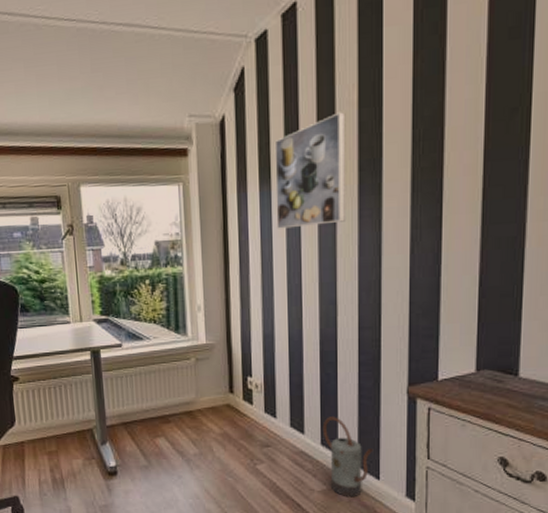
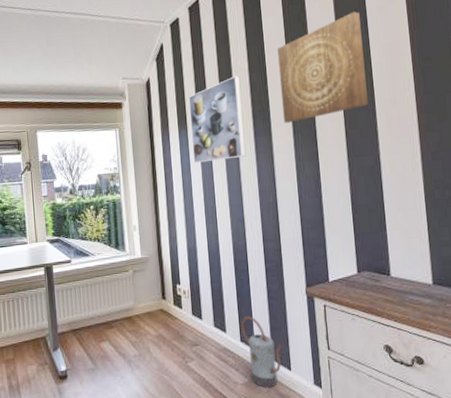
wall art: none [399,17,524,178] -> present [278,11,368,123]

